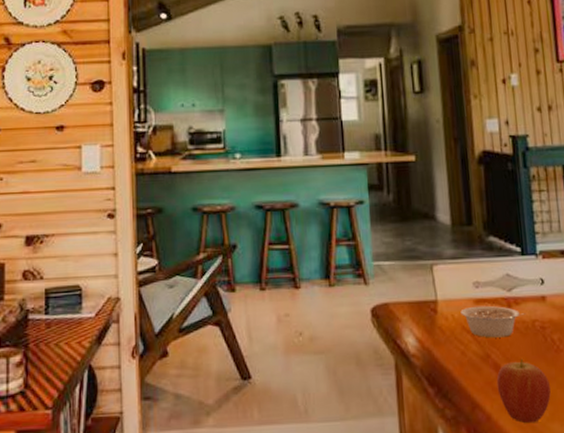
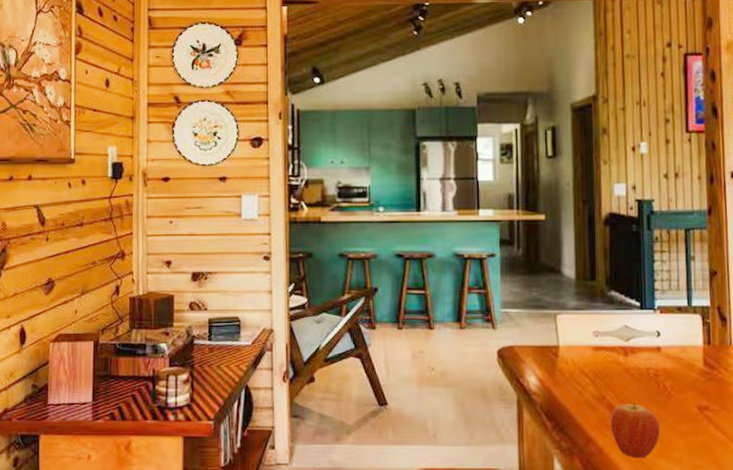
legume: present [460,305,526,338] -> none [580,353,641,382]

